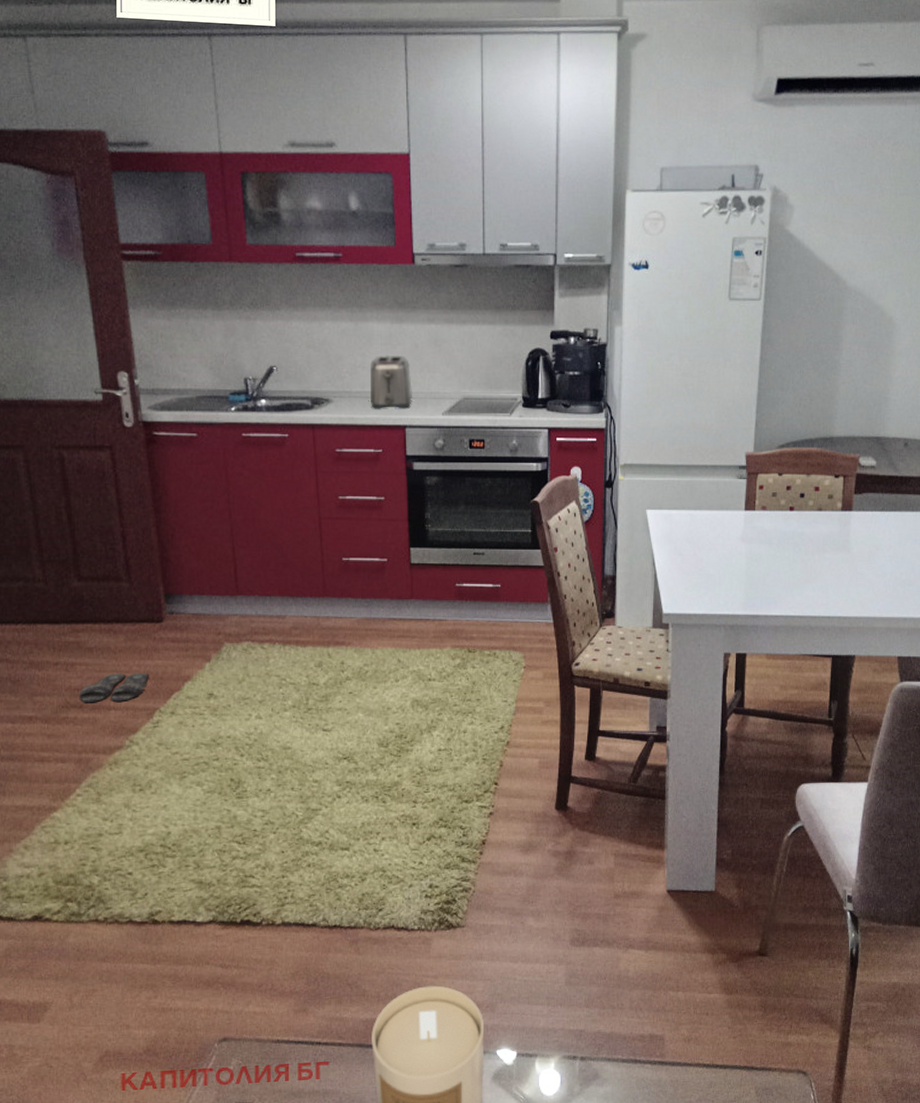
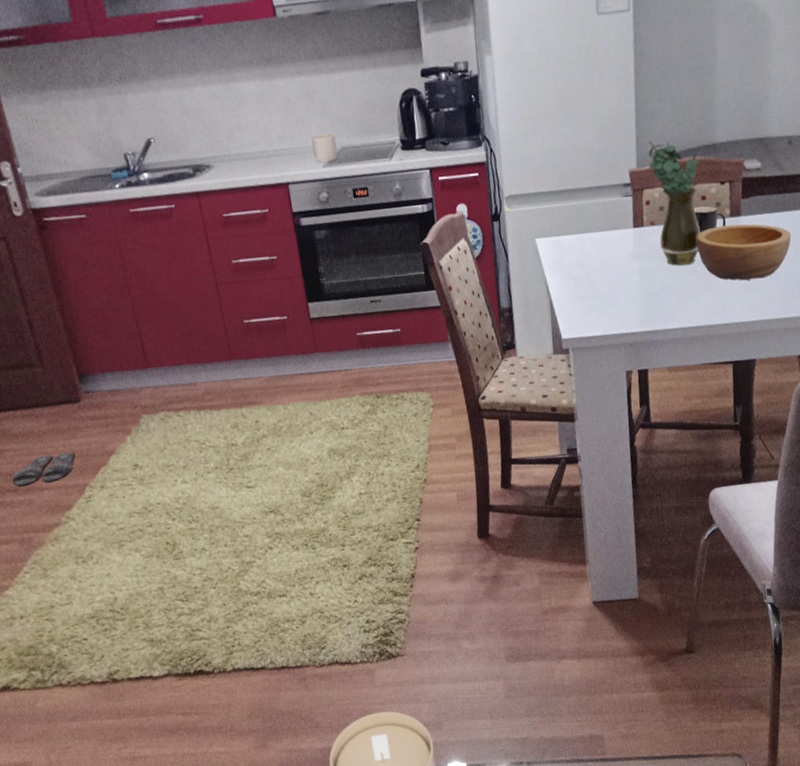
toaster: present [370,355,413,410] -> none [245,112,292,170]
mug: none [433,382,458,410] -> present [311,133,338,163]
vase: none [766,427,815,553] -> present [648,141,701,266]
mug: none [806,496,837,523] -> present [693,206,726,233]
bowl: none [806,519,901,575] -> present [696,224,792,281]

